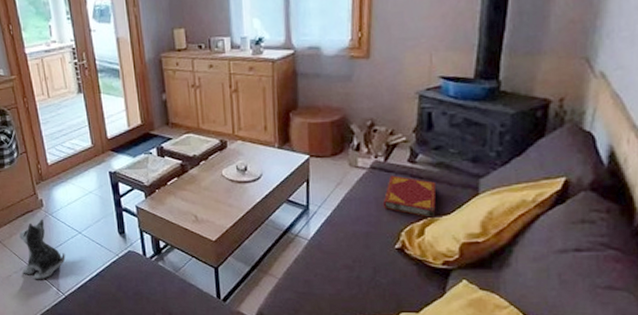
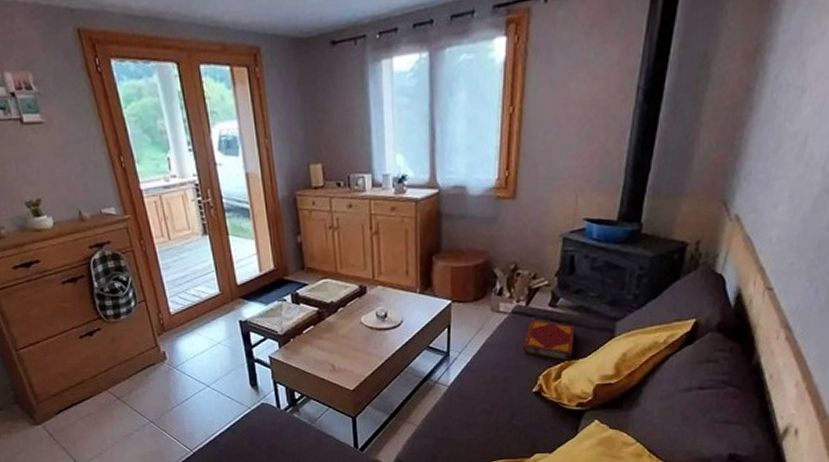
plush toy: present [19,218,66,279] -> none [140,372,193,436]

